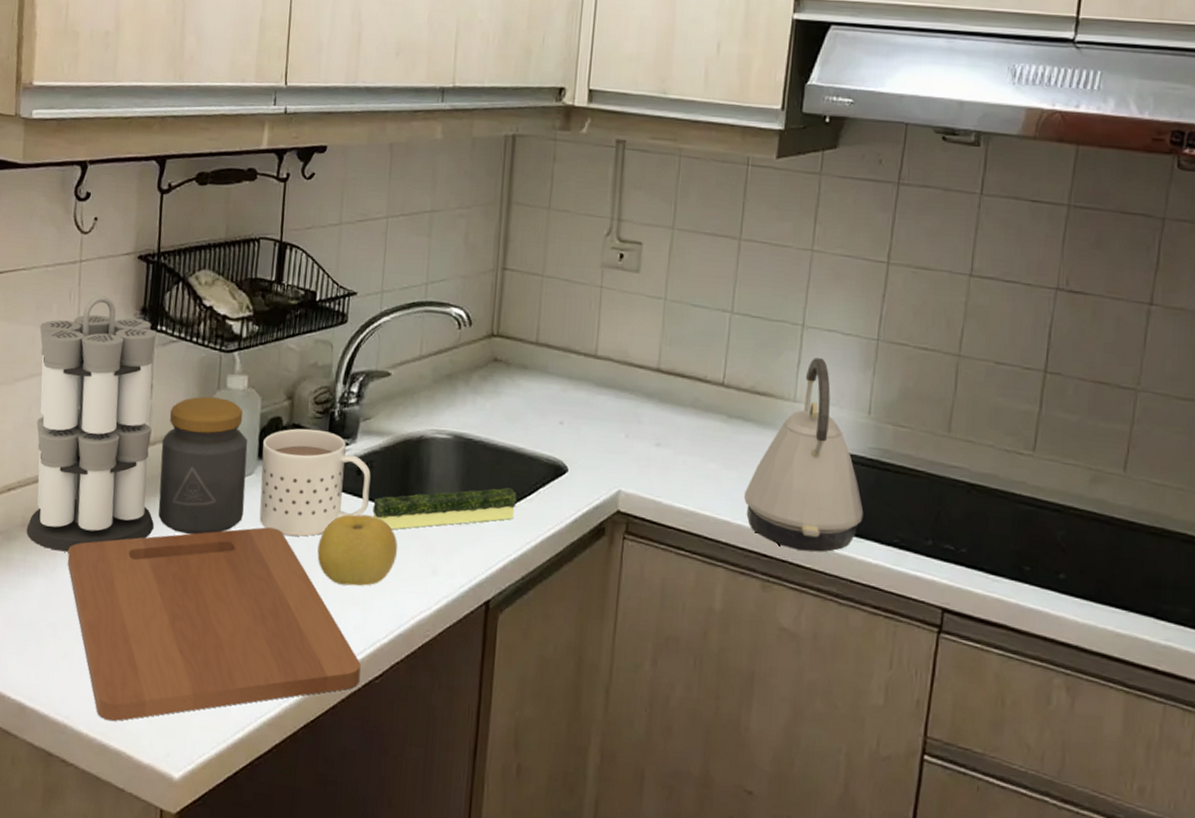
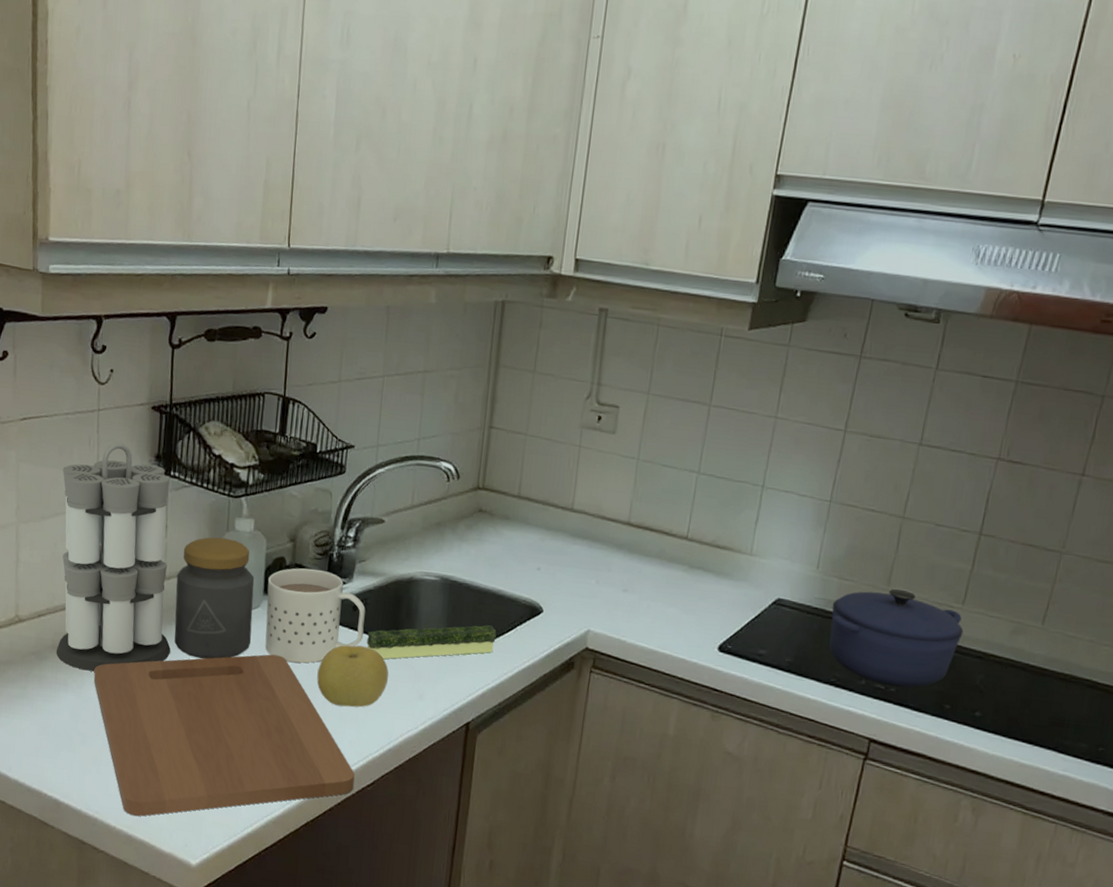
kettle: present [743,358,864,552] -> none [699,516,806,688]
cooking pot: none [888,434,1037,548] -> present [829,588,964,688]

